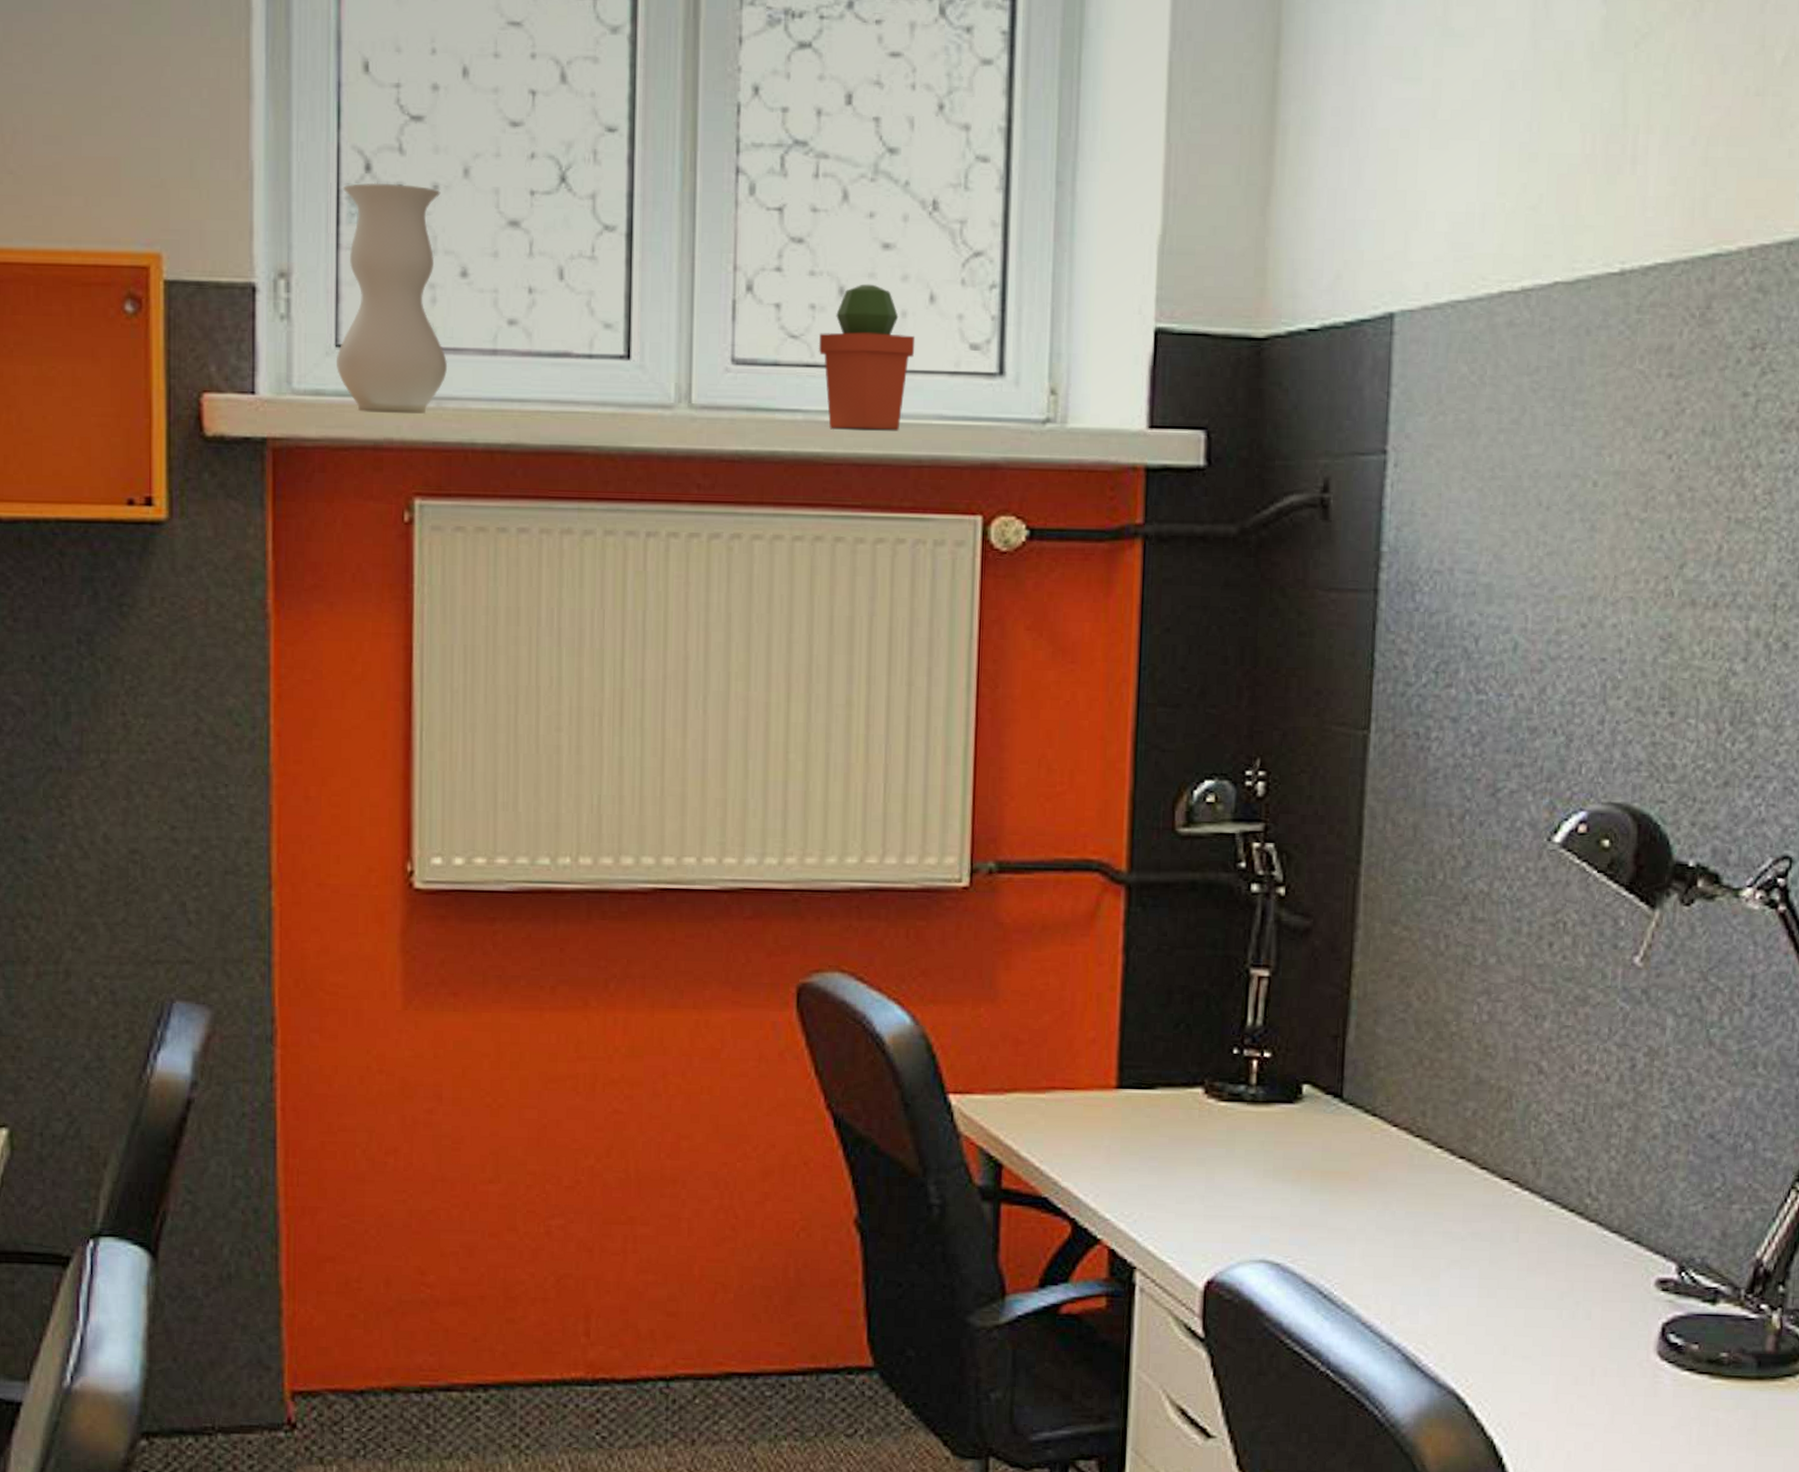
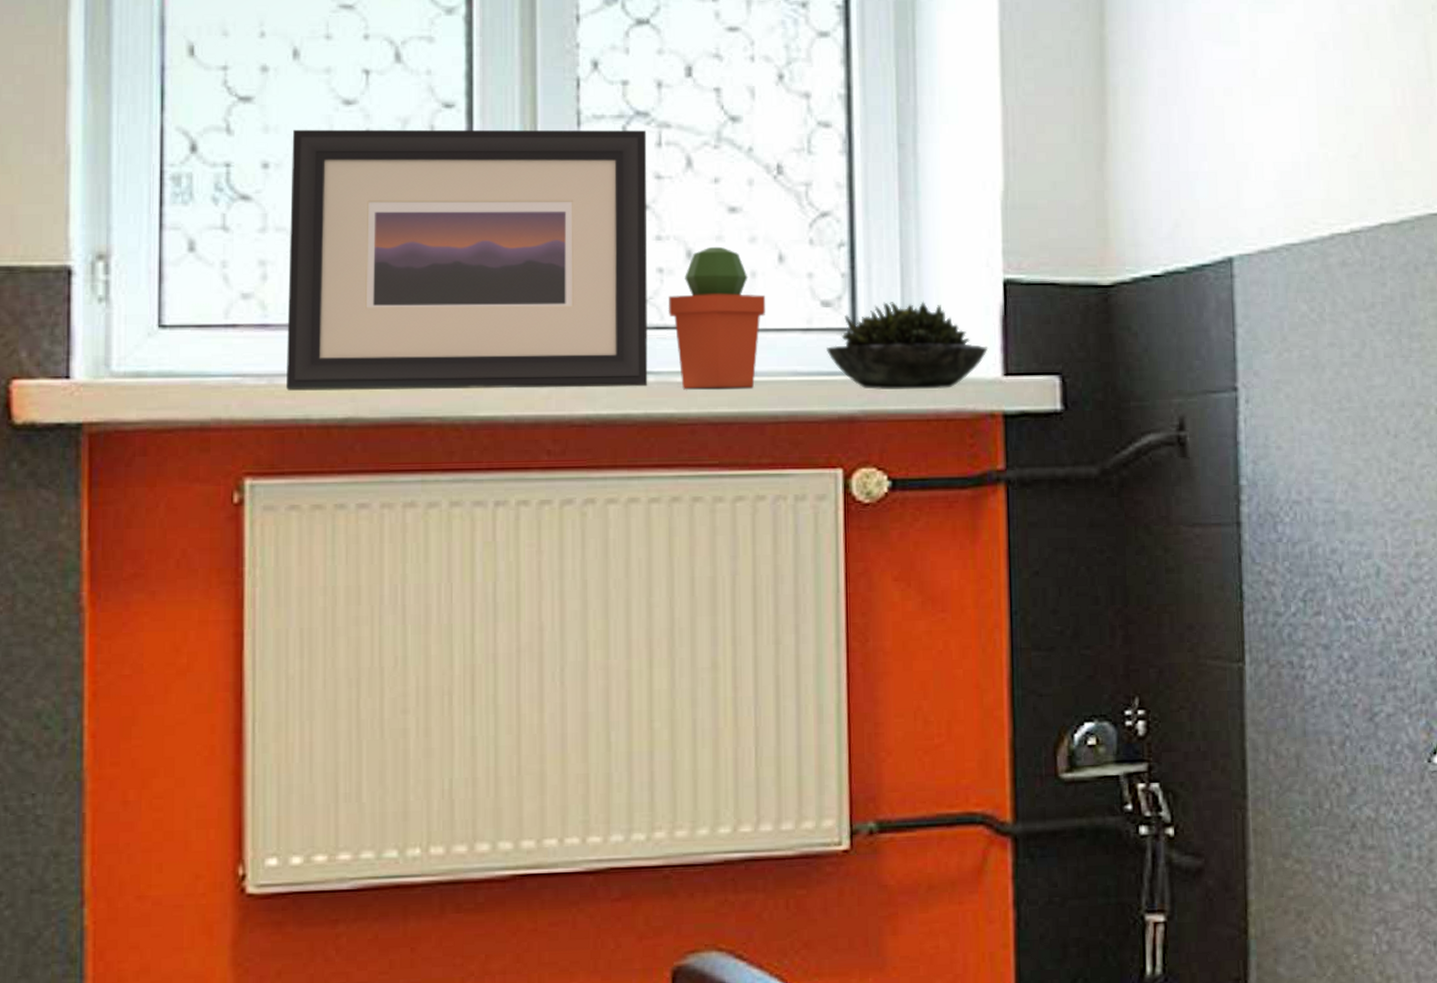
vase: present [336,182,448,415] -> none [158,163,280,393]
picture frame: none [454,150,804,425] -> present [286,129,648,391]
succulent plant: none [973,347,1135,440] -> present [827,300,989,390]

